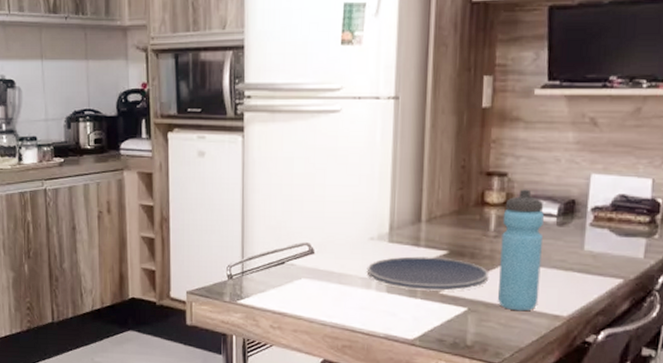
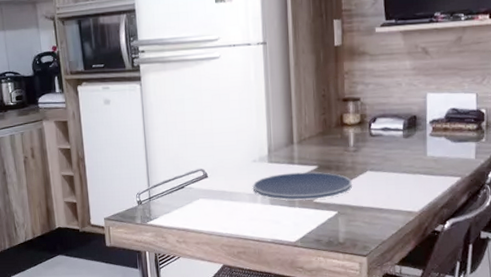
water bottle: present [498,189,544,312] -> none [359,110,394,211]

